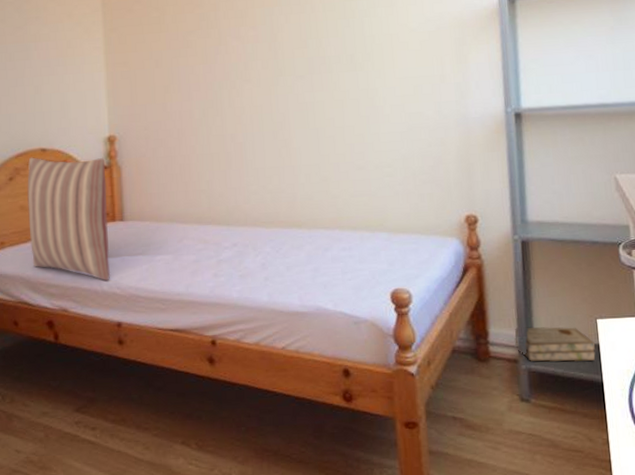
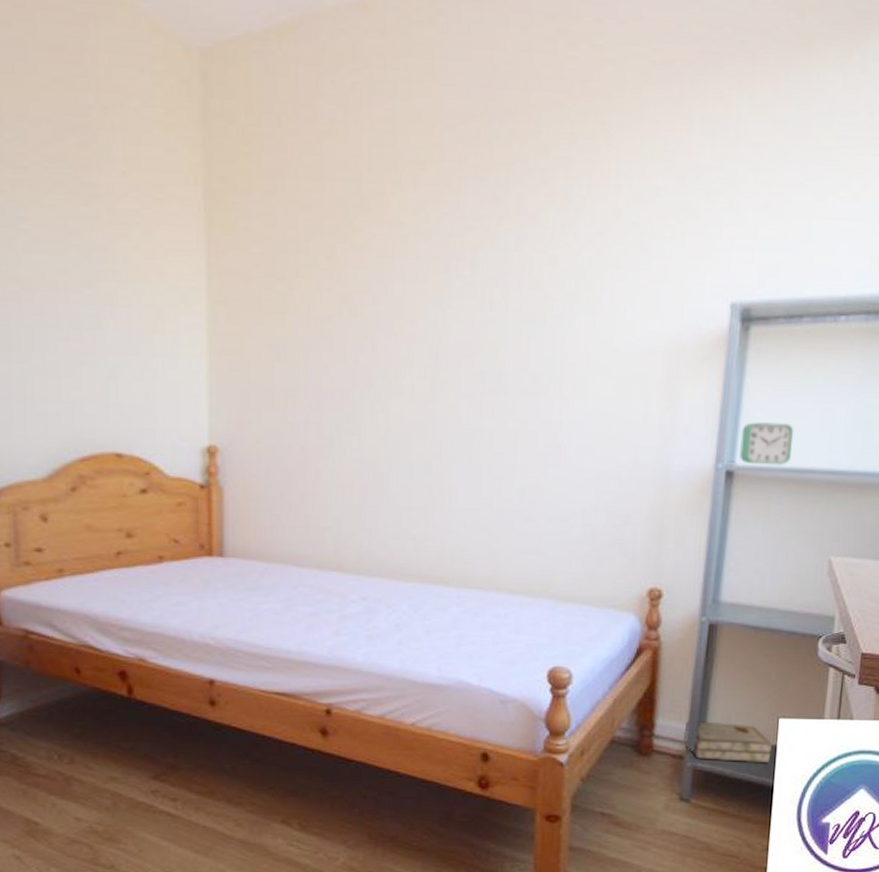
pillow: present [27,157,111,281] -> none [95,463,204,629]
alarm clock: none [522,70,567,106] -> present [740,421,794,466]

